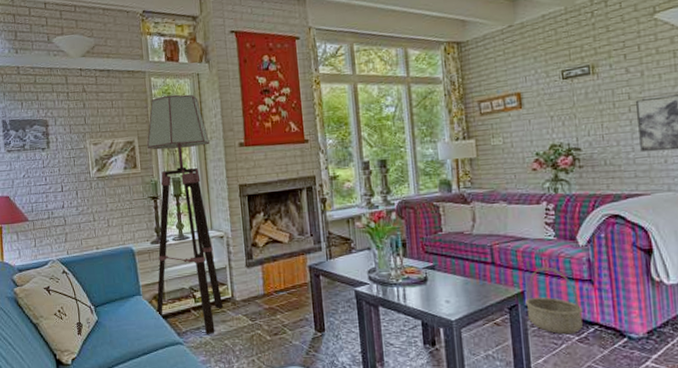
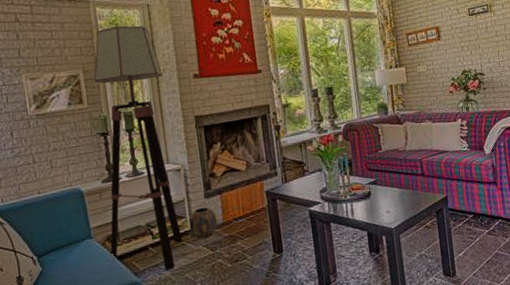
planter: none [229,276,259,308] -> present [188,207,218,239]
basket: present [525,266,583,335] -> none [448,174,491,230]

